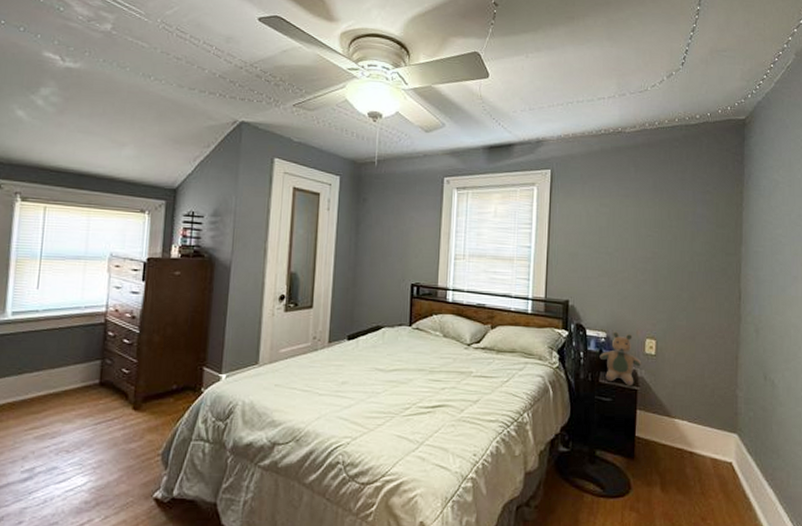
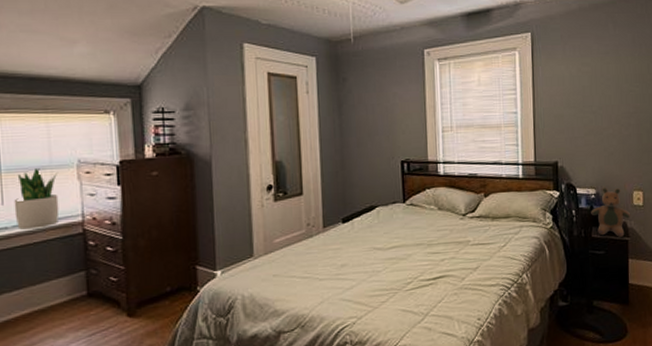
planter: none [46,257,91,315] -> present [14,167,60,230]

